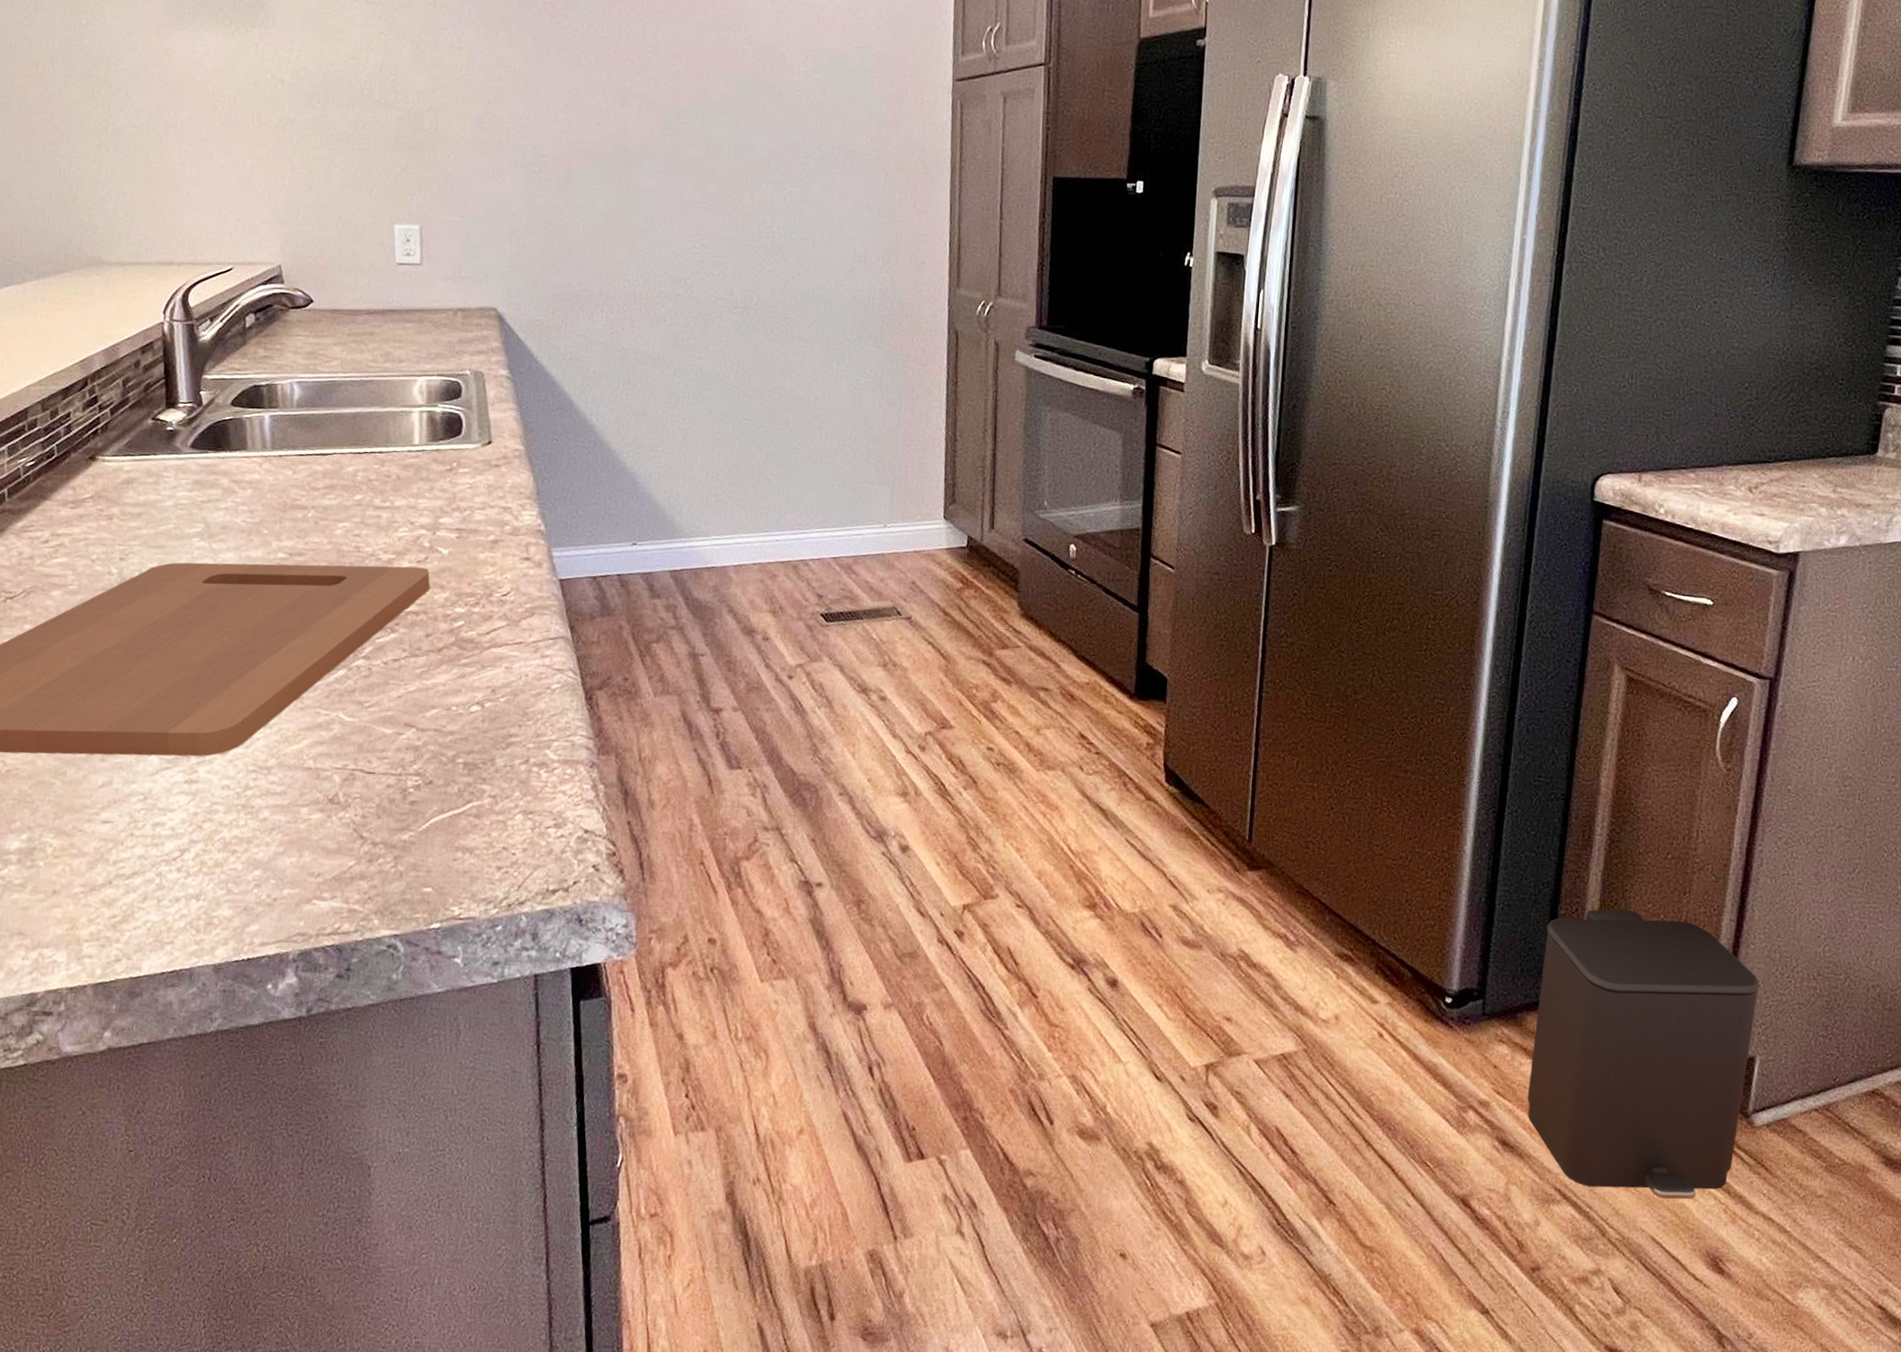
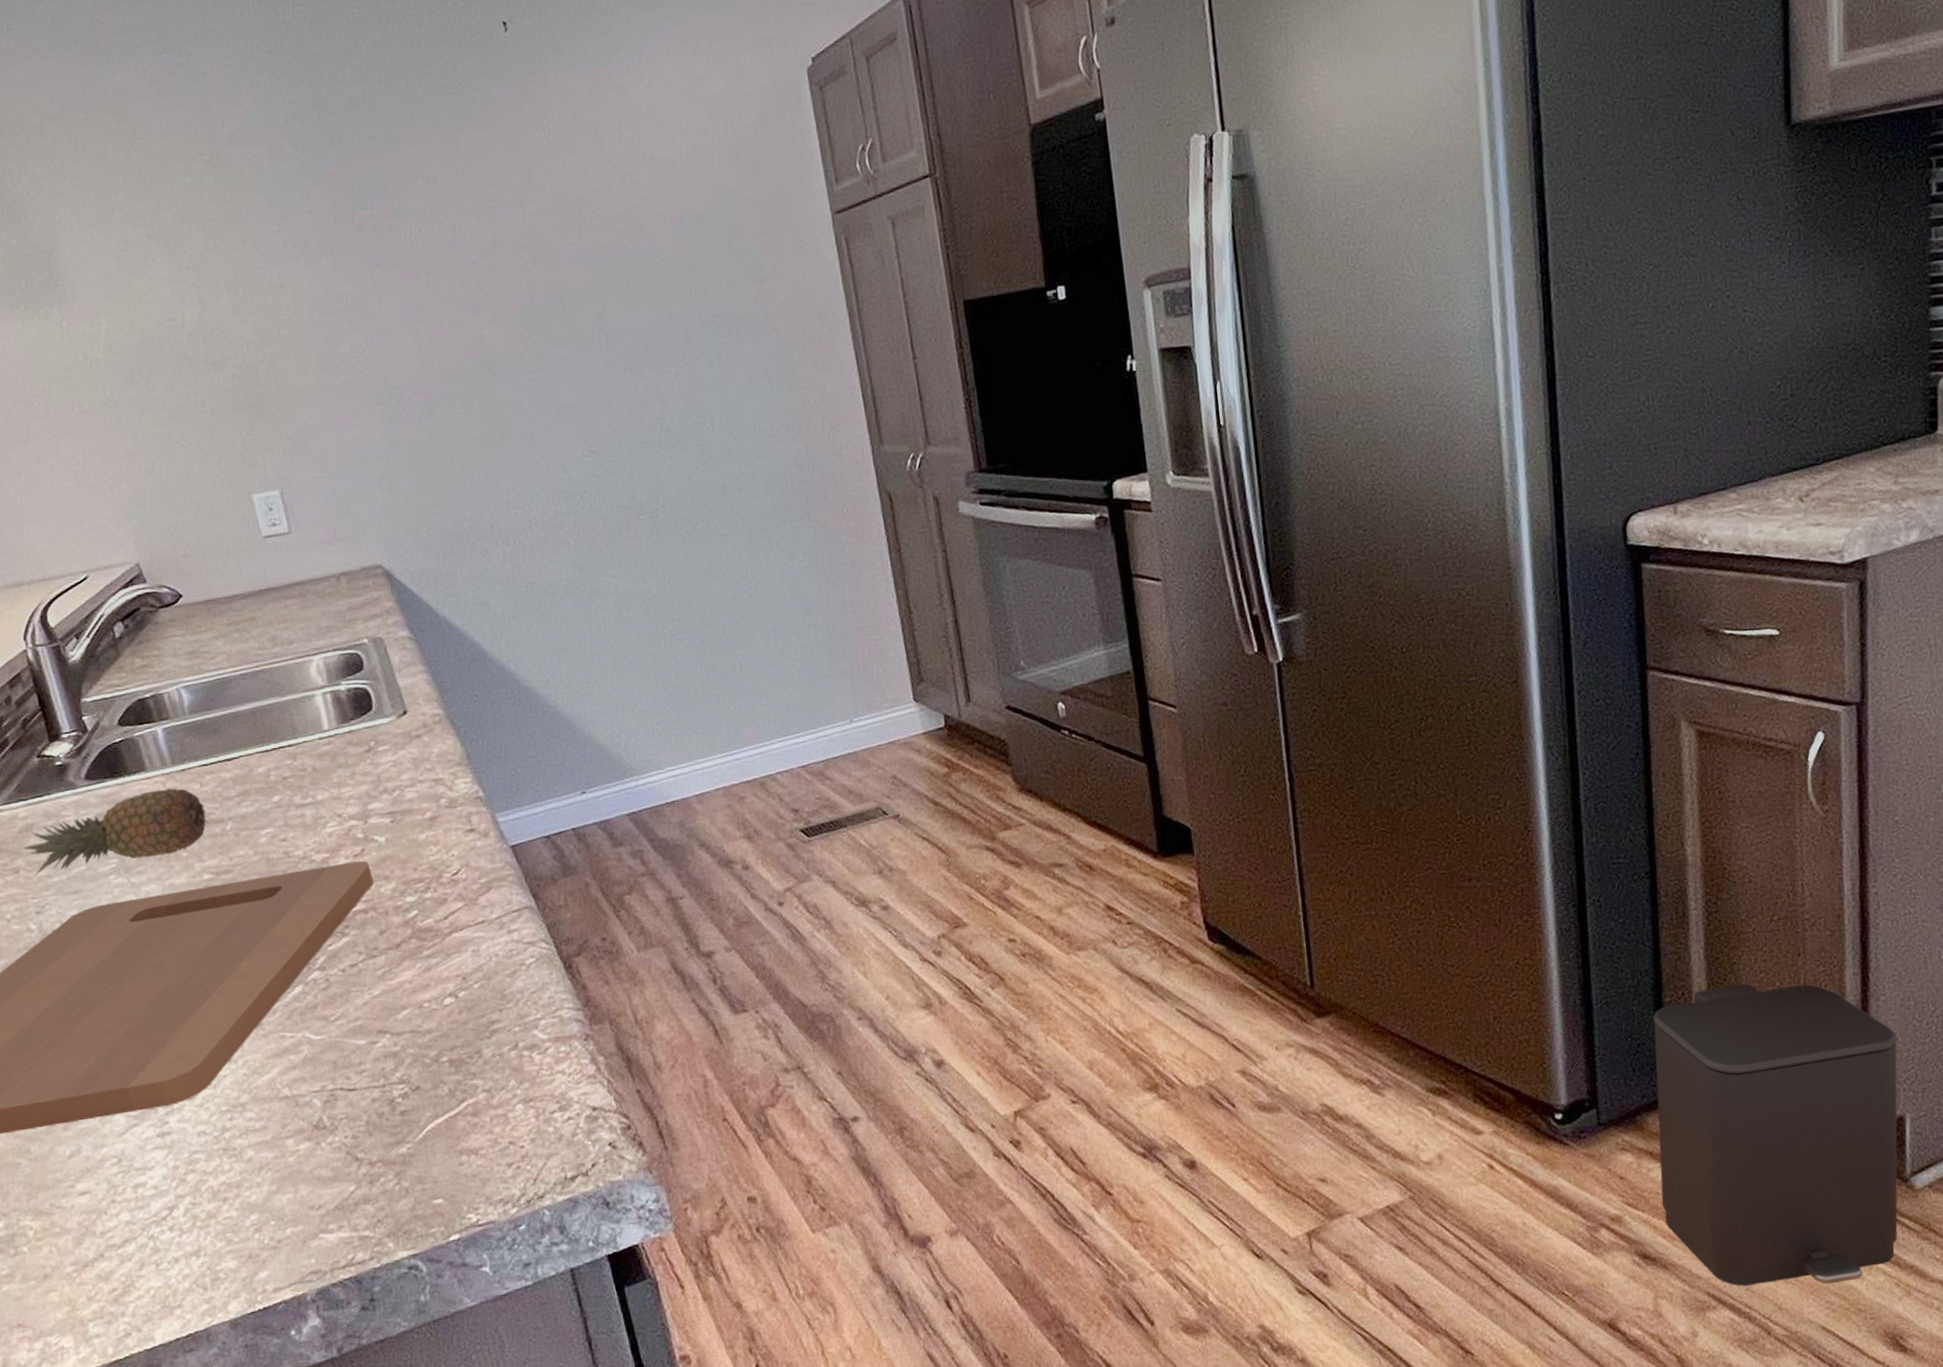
fruit: none [121,469,294,529] -> present [23,788,210,876]

